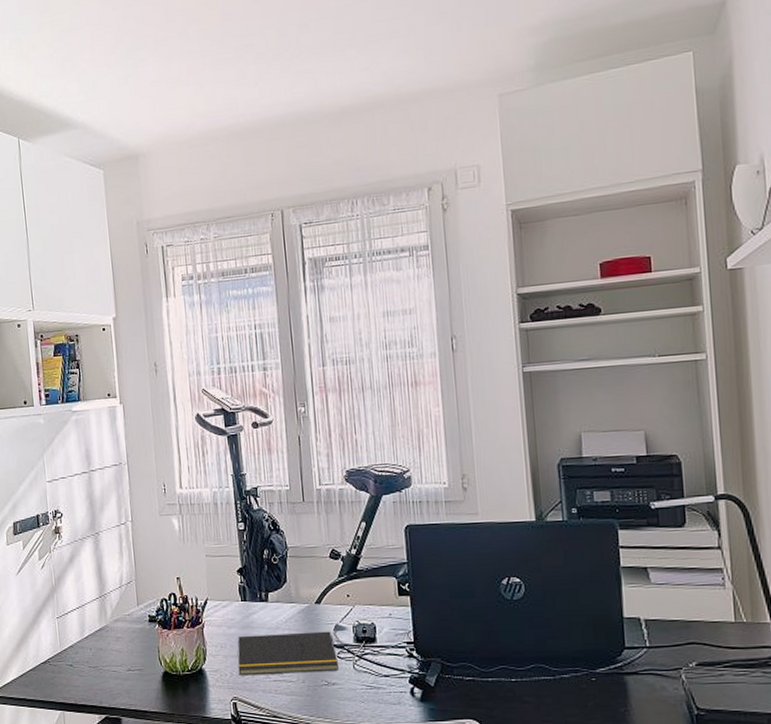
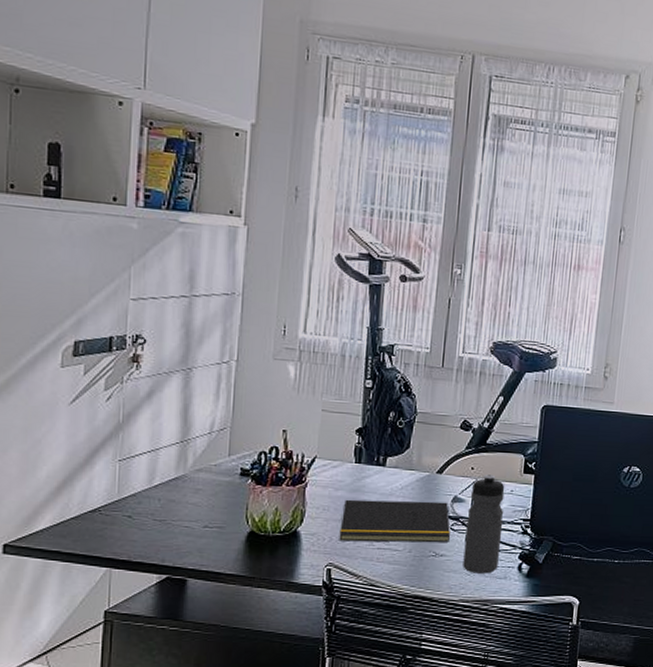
water bottle: none [350,600,390,700] -> present [463,474,505,574]

